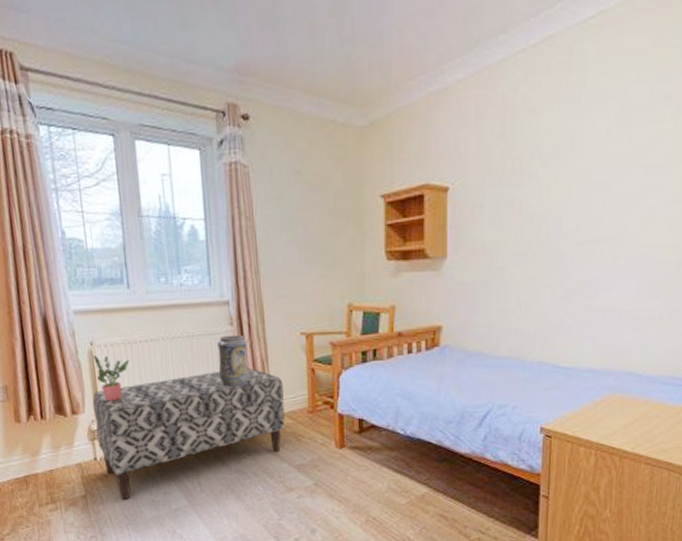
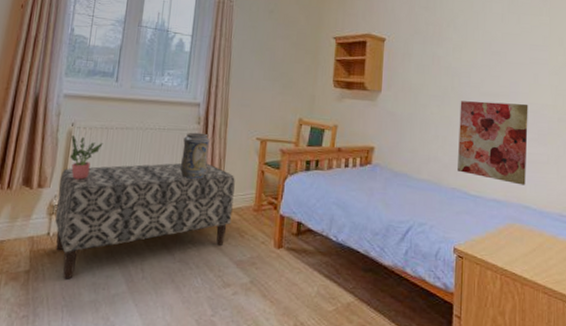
wall art: none [545,248,639,349] -> present [458,101,528,186]

